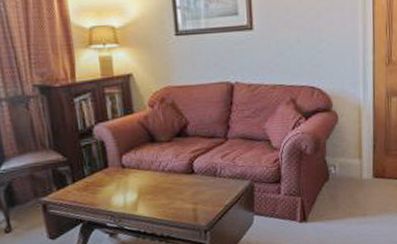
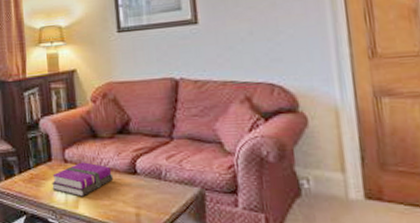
hardback book: none [109,166,172,200] -> present [52,162,114,197]

